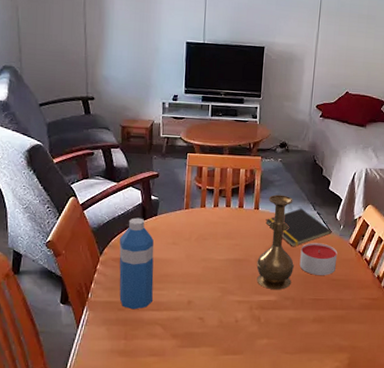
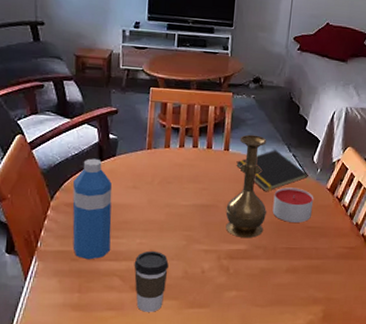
coffee cup: none [174,301,205,358] -> present [134,250,169,312]

